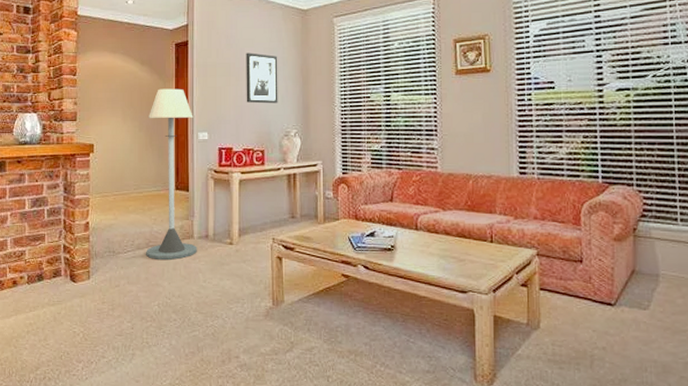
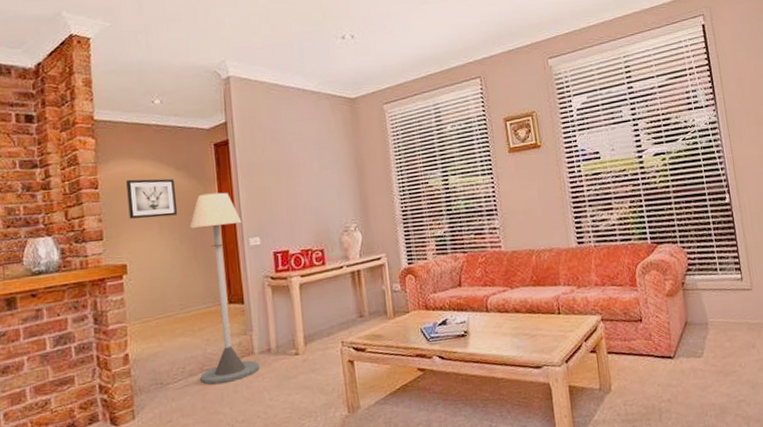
wall art: none [99,70,140,106] -> present [126,178,178,219]
wall art: present [246,52,278,104] -> none [294,147,334,201]

